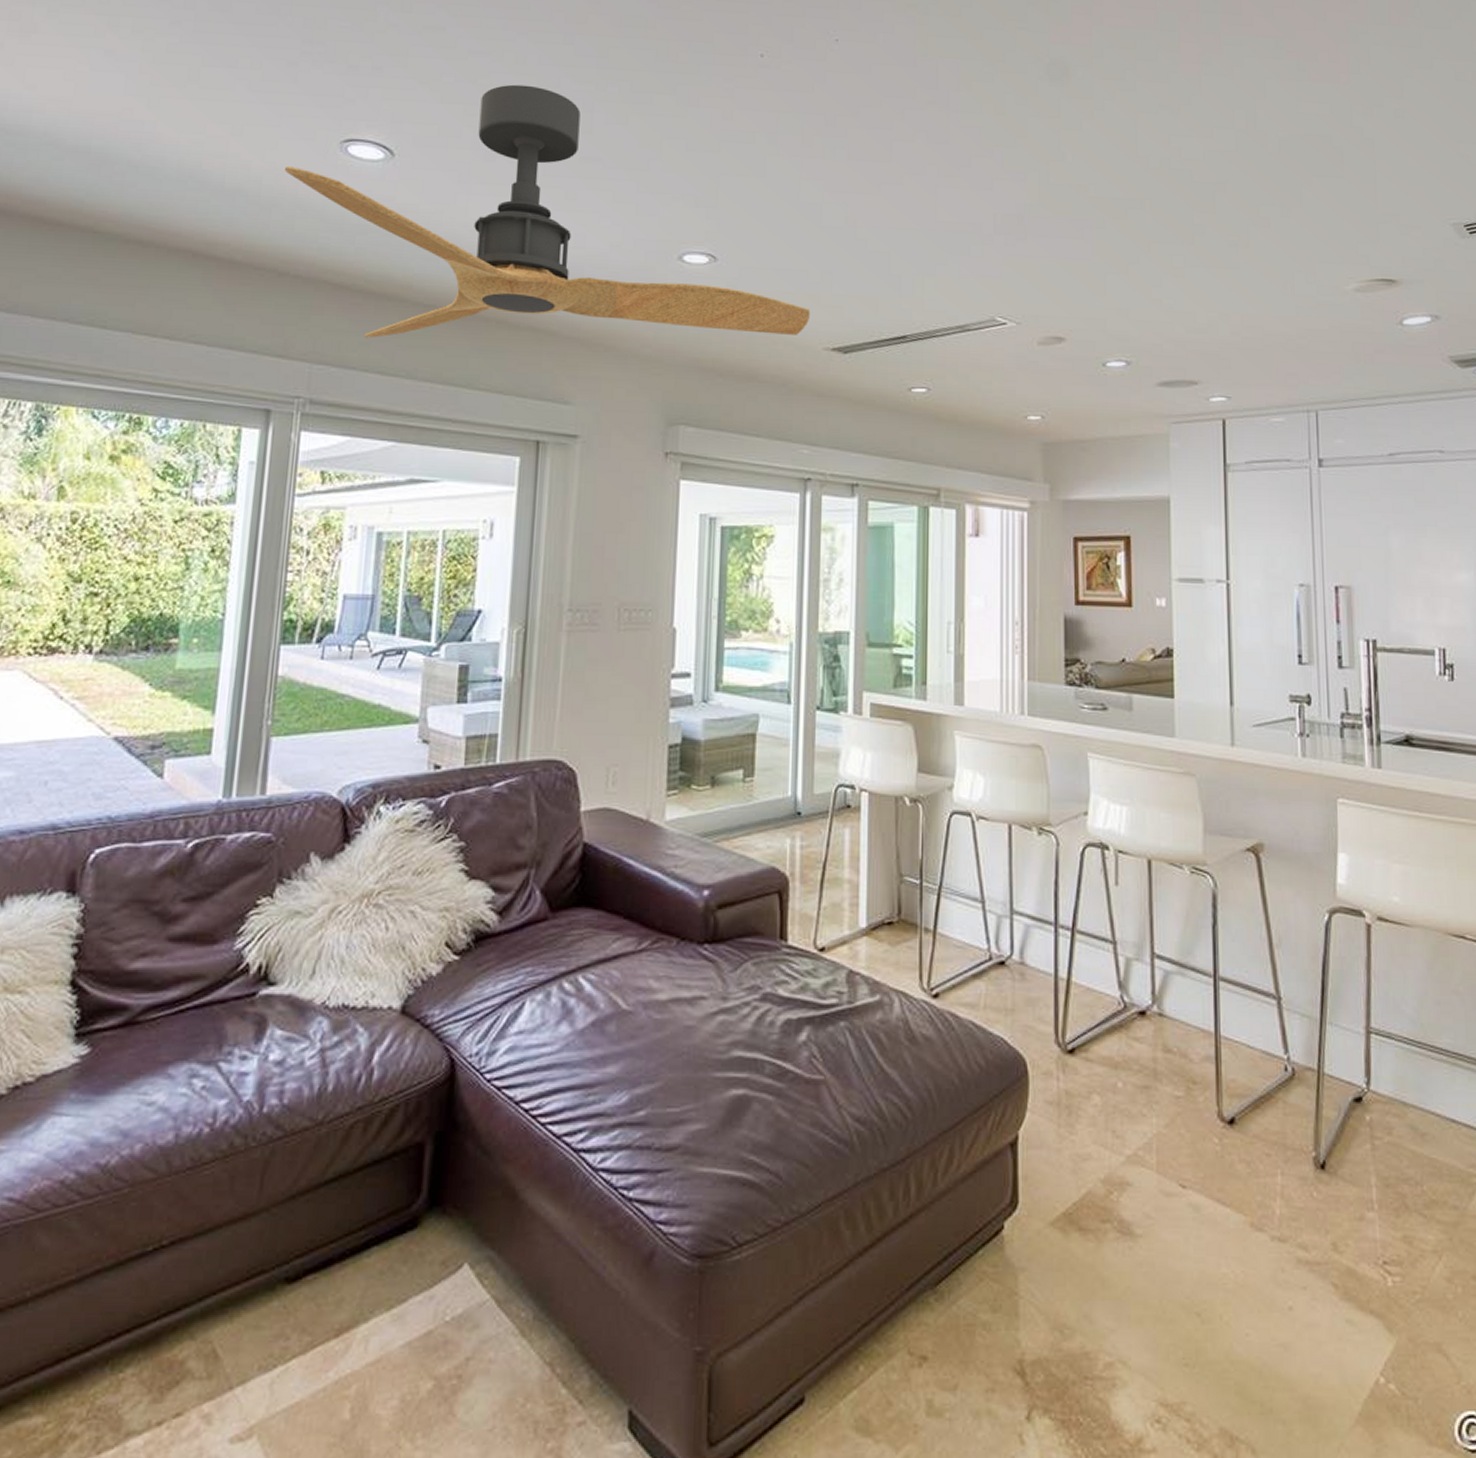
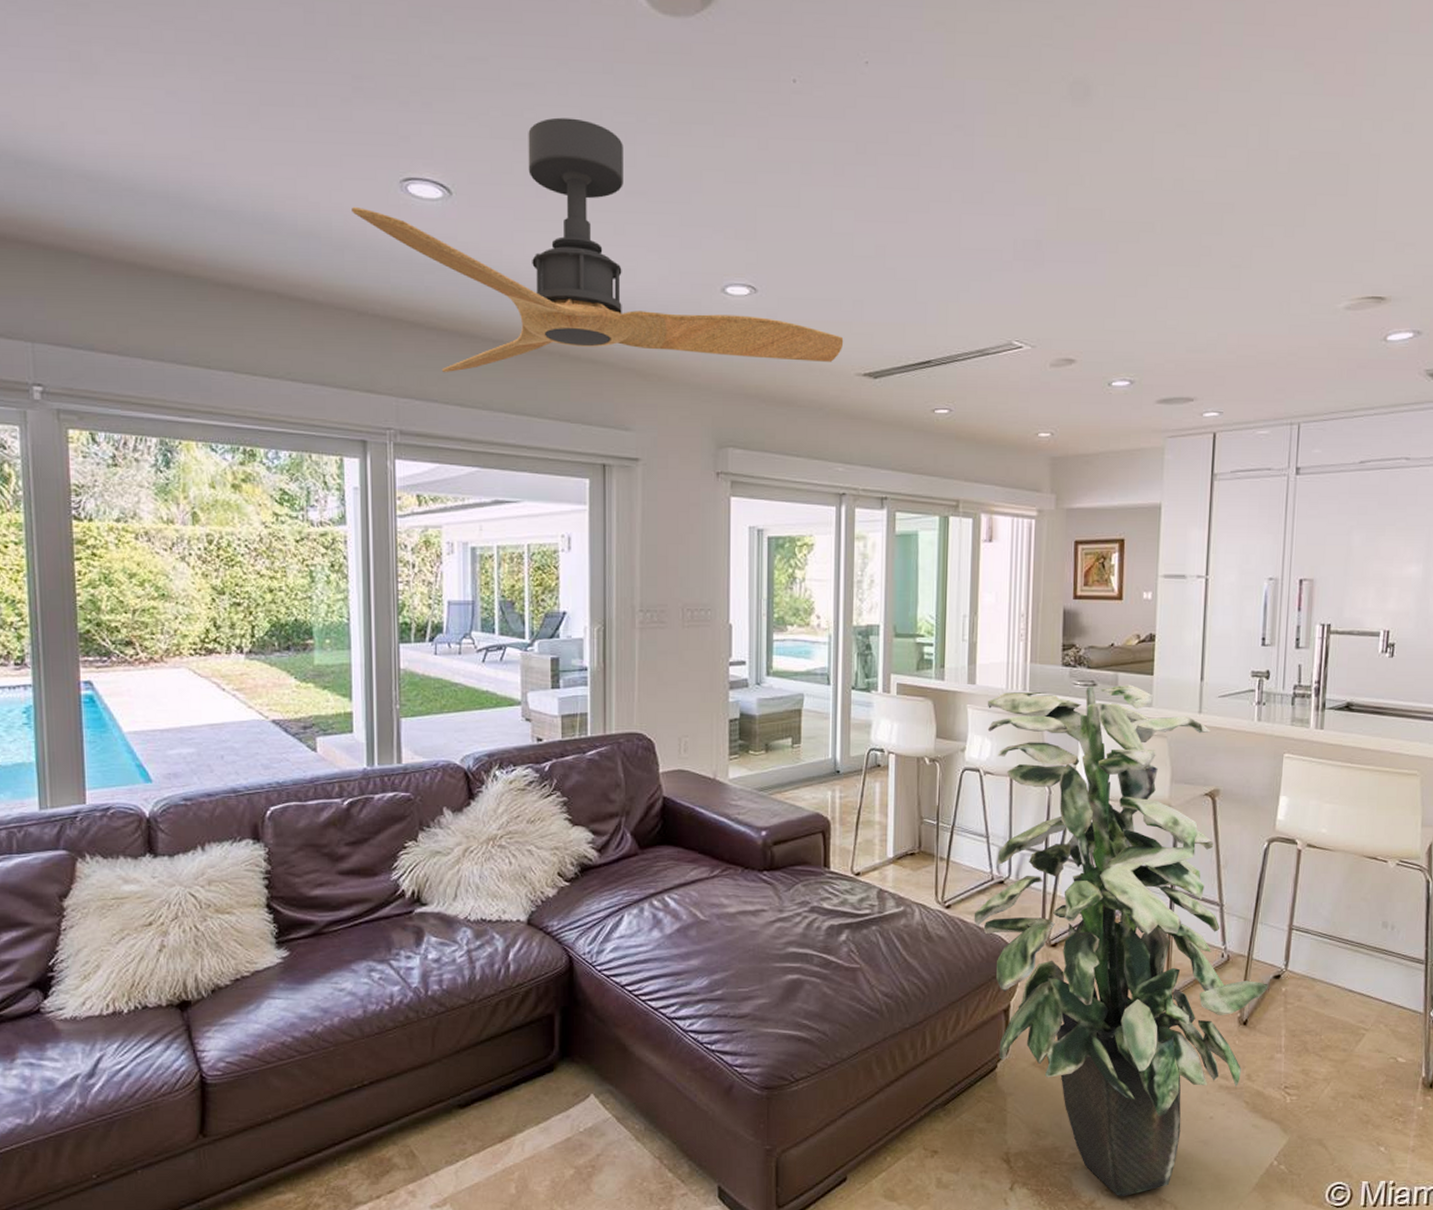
indoor plant: none [968,709,1348,1431] -> present [973,684,1269,1196]

